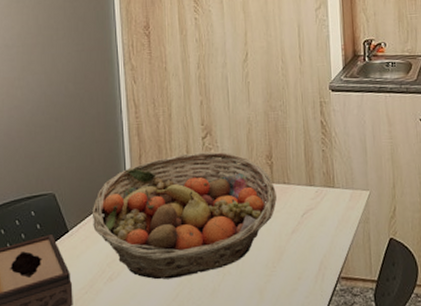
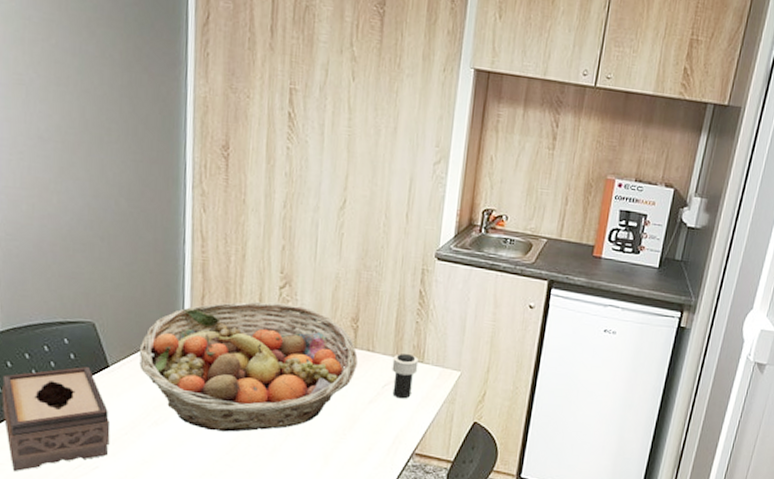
cup: none [307,181,331,225] -> present [392,354,419,399]

